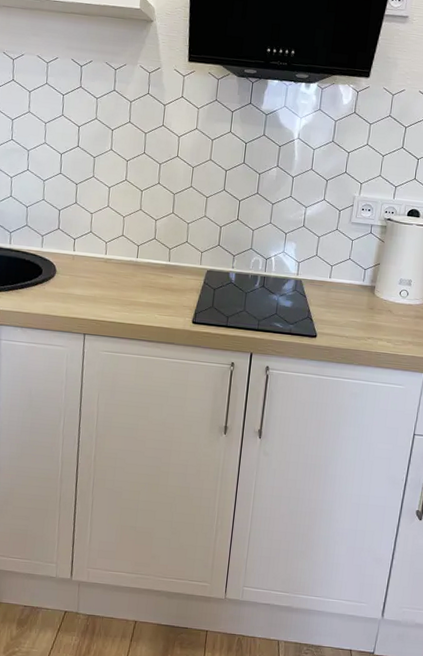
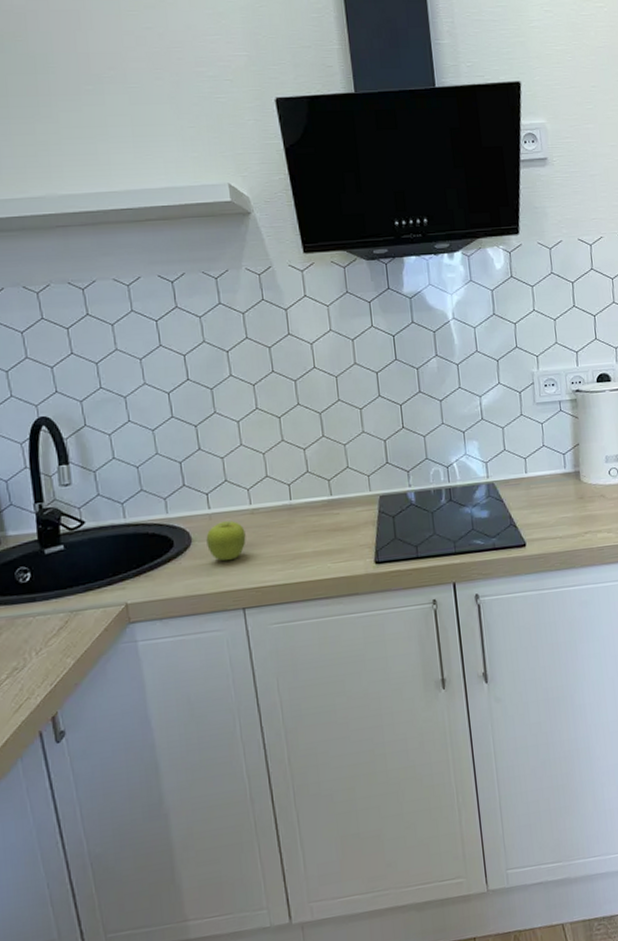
fruit: none [66,263,98,295] -> present [206,521,246,562]

